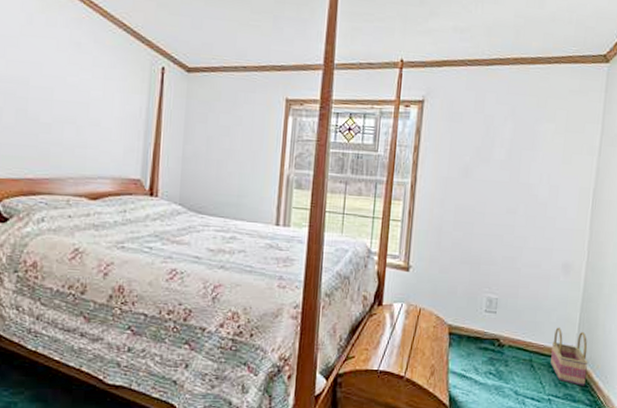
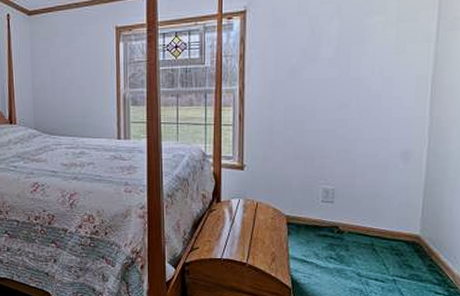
basket: present [550,327,589,386] -> none [393,212,435,267]

